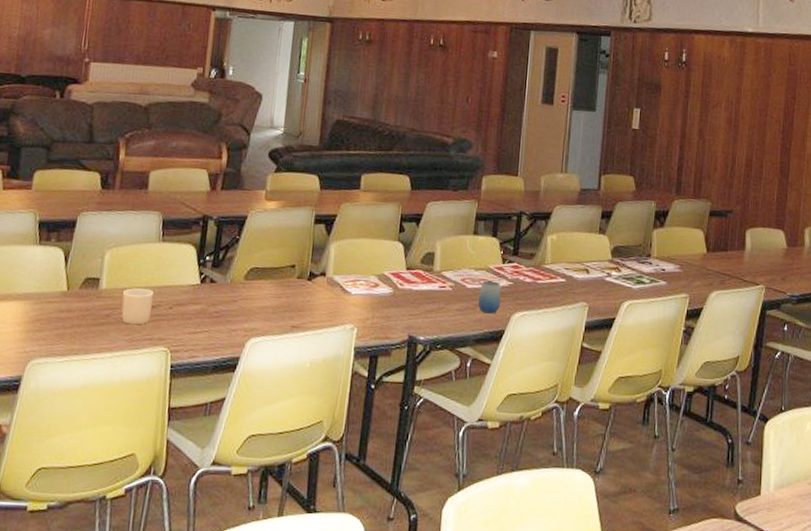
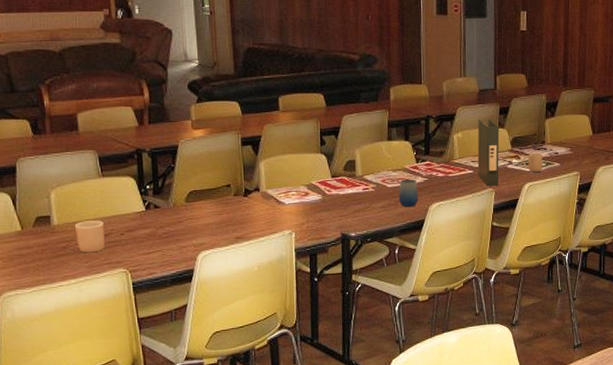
binder: none [570,221,600,300] -> present [477,118,500,186]
cup: none [623,266,647,289] -> present [523,152,543,172]

